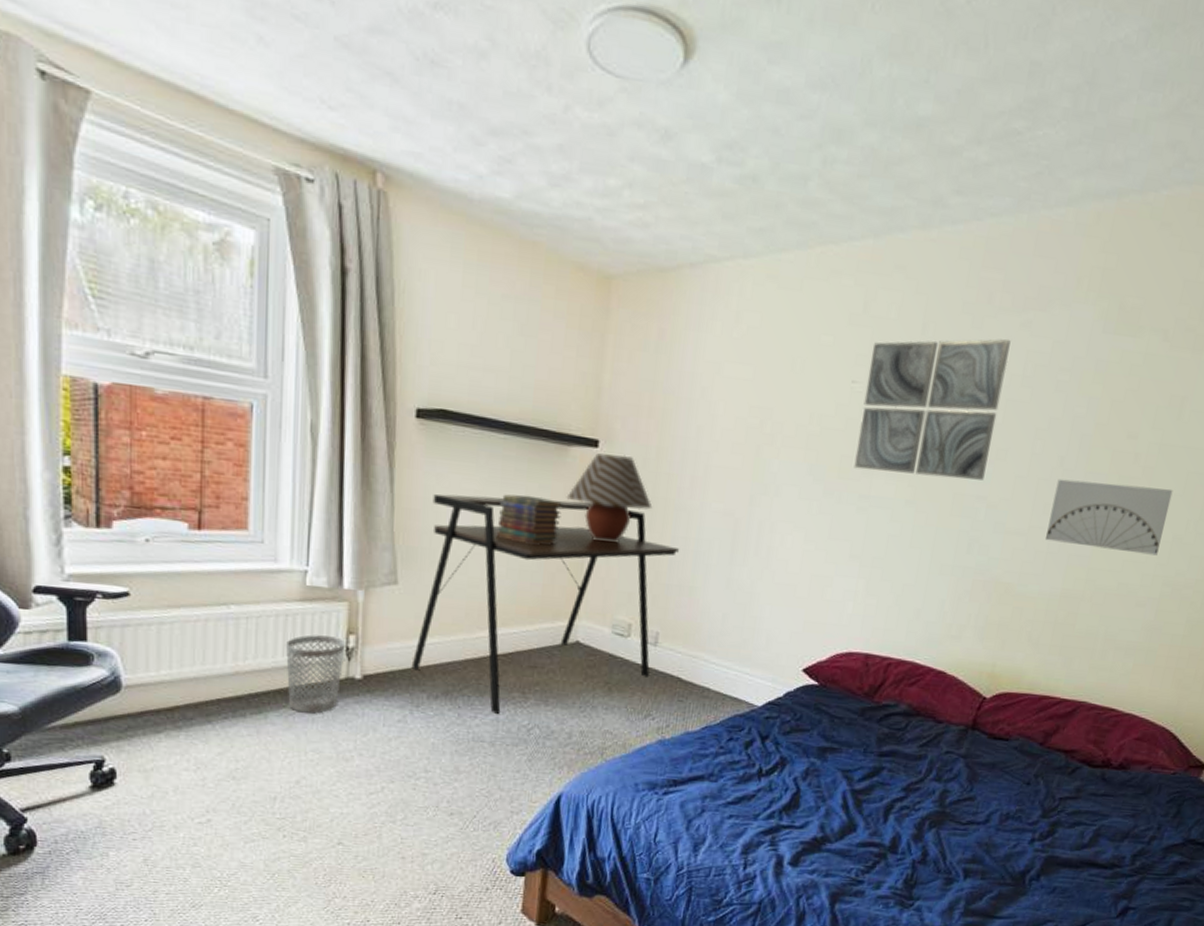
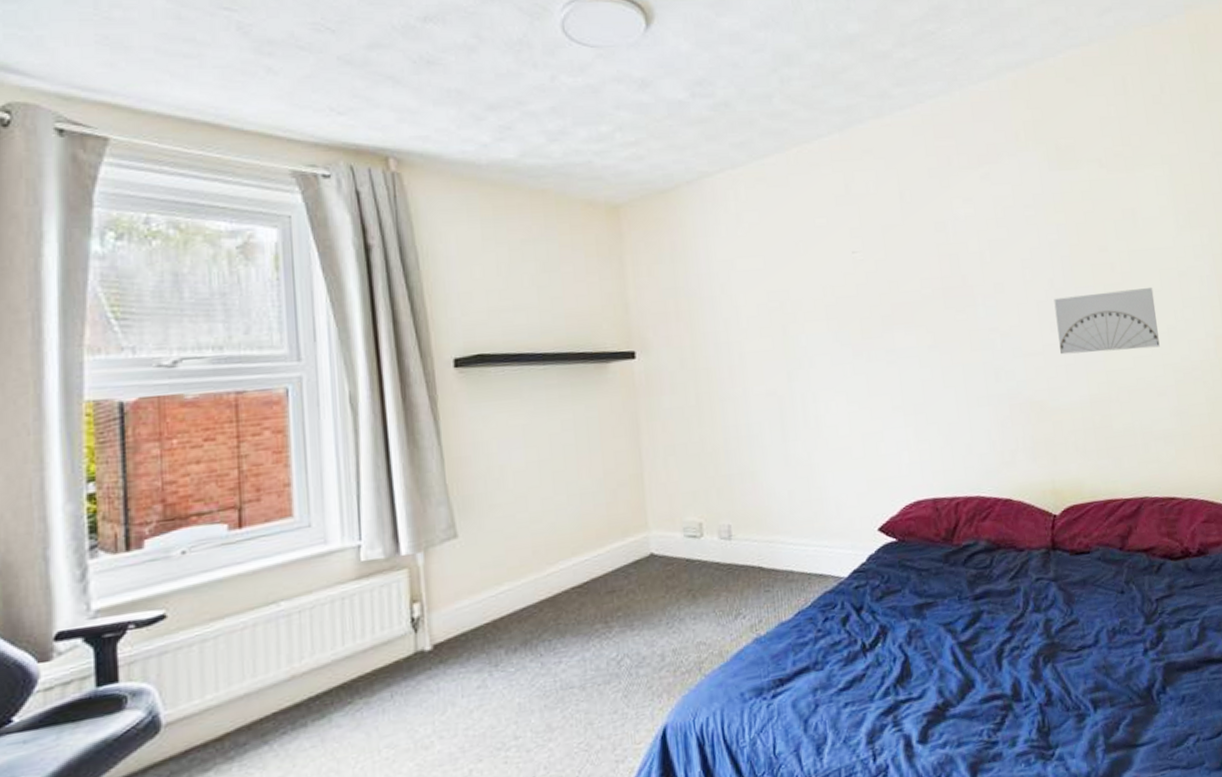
wastebasket: present [286,634,346,713] -> none [345,609,411,706]
desk: present [411,494,680,715] -> none [482,410,733,654]
book stack: present [496,494,562,546] -> none [550,417,614,467]
table lamp: present [566,453,653,543] -> none [613,360,699,448]
wall art: present [854,338,1011,480] -> none [862,191,991,328]

